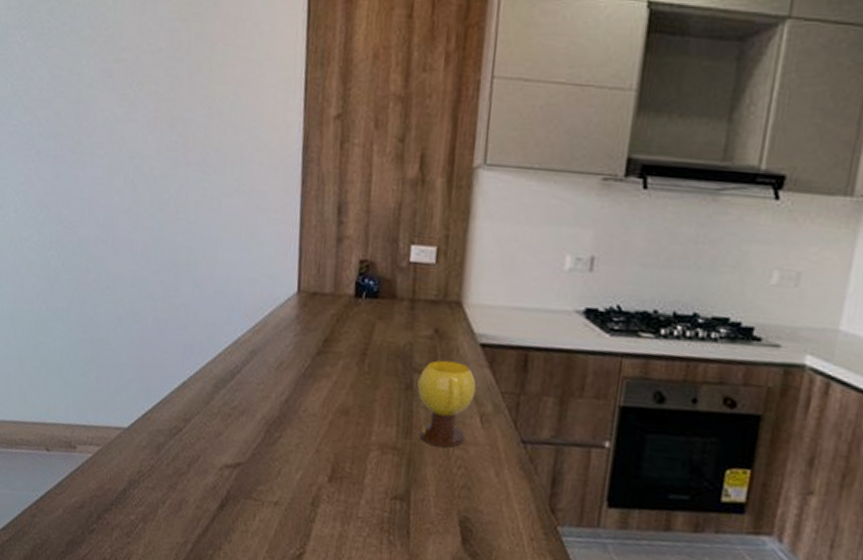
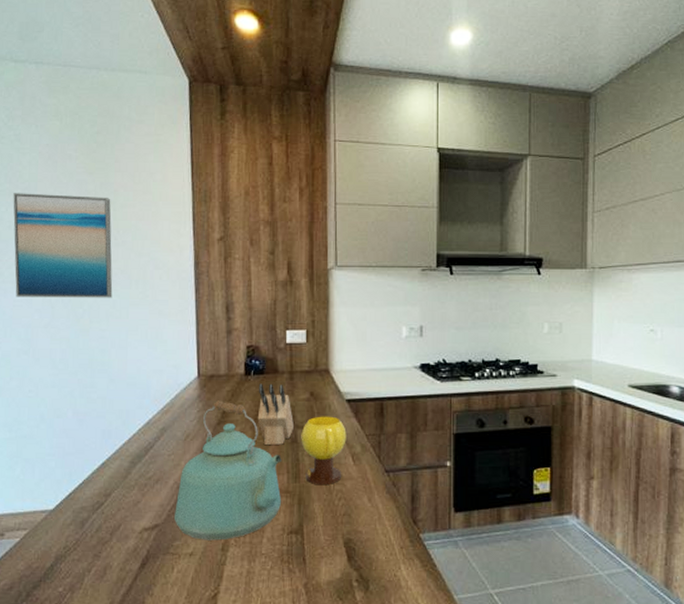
wall art: none [95,42,207,184] -> present [13,193,113,298]
kettle: none [260,325,393,494] -> present [174,400,283,541]
knife block: none [365,309,411,390] -> present [257,383,294,446]

